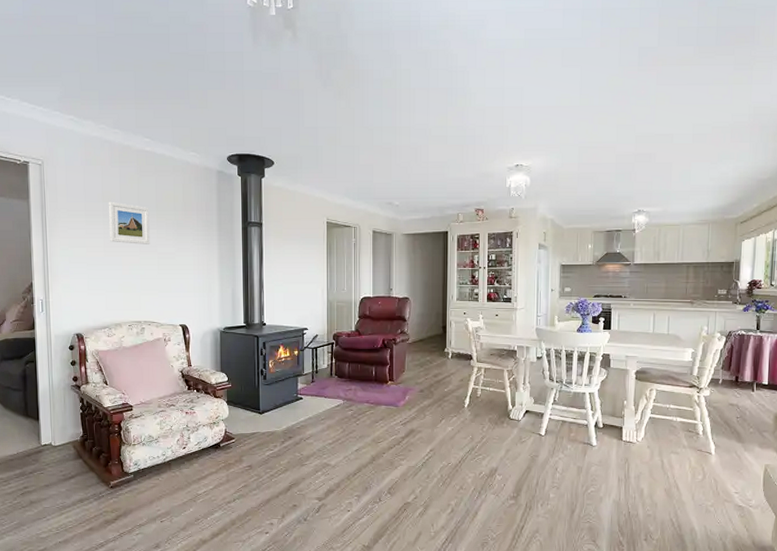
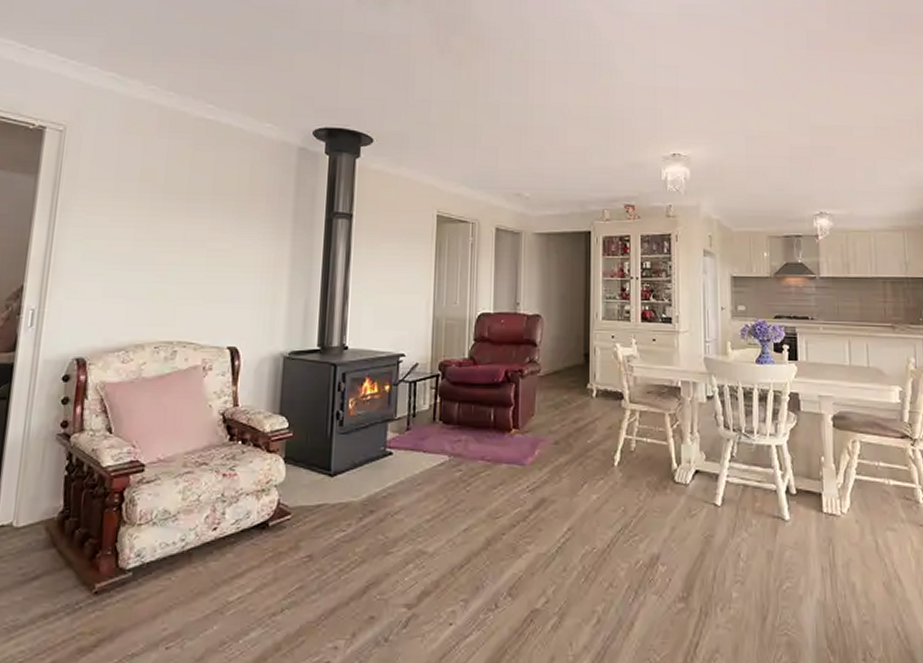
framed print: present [108,201,150,244] -> none [142,180,203,238]

